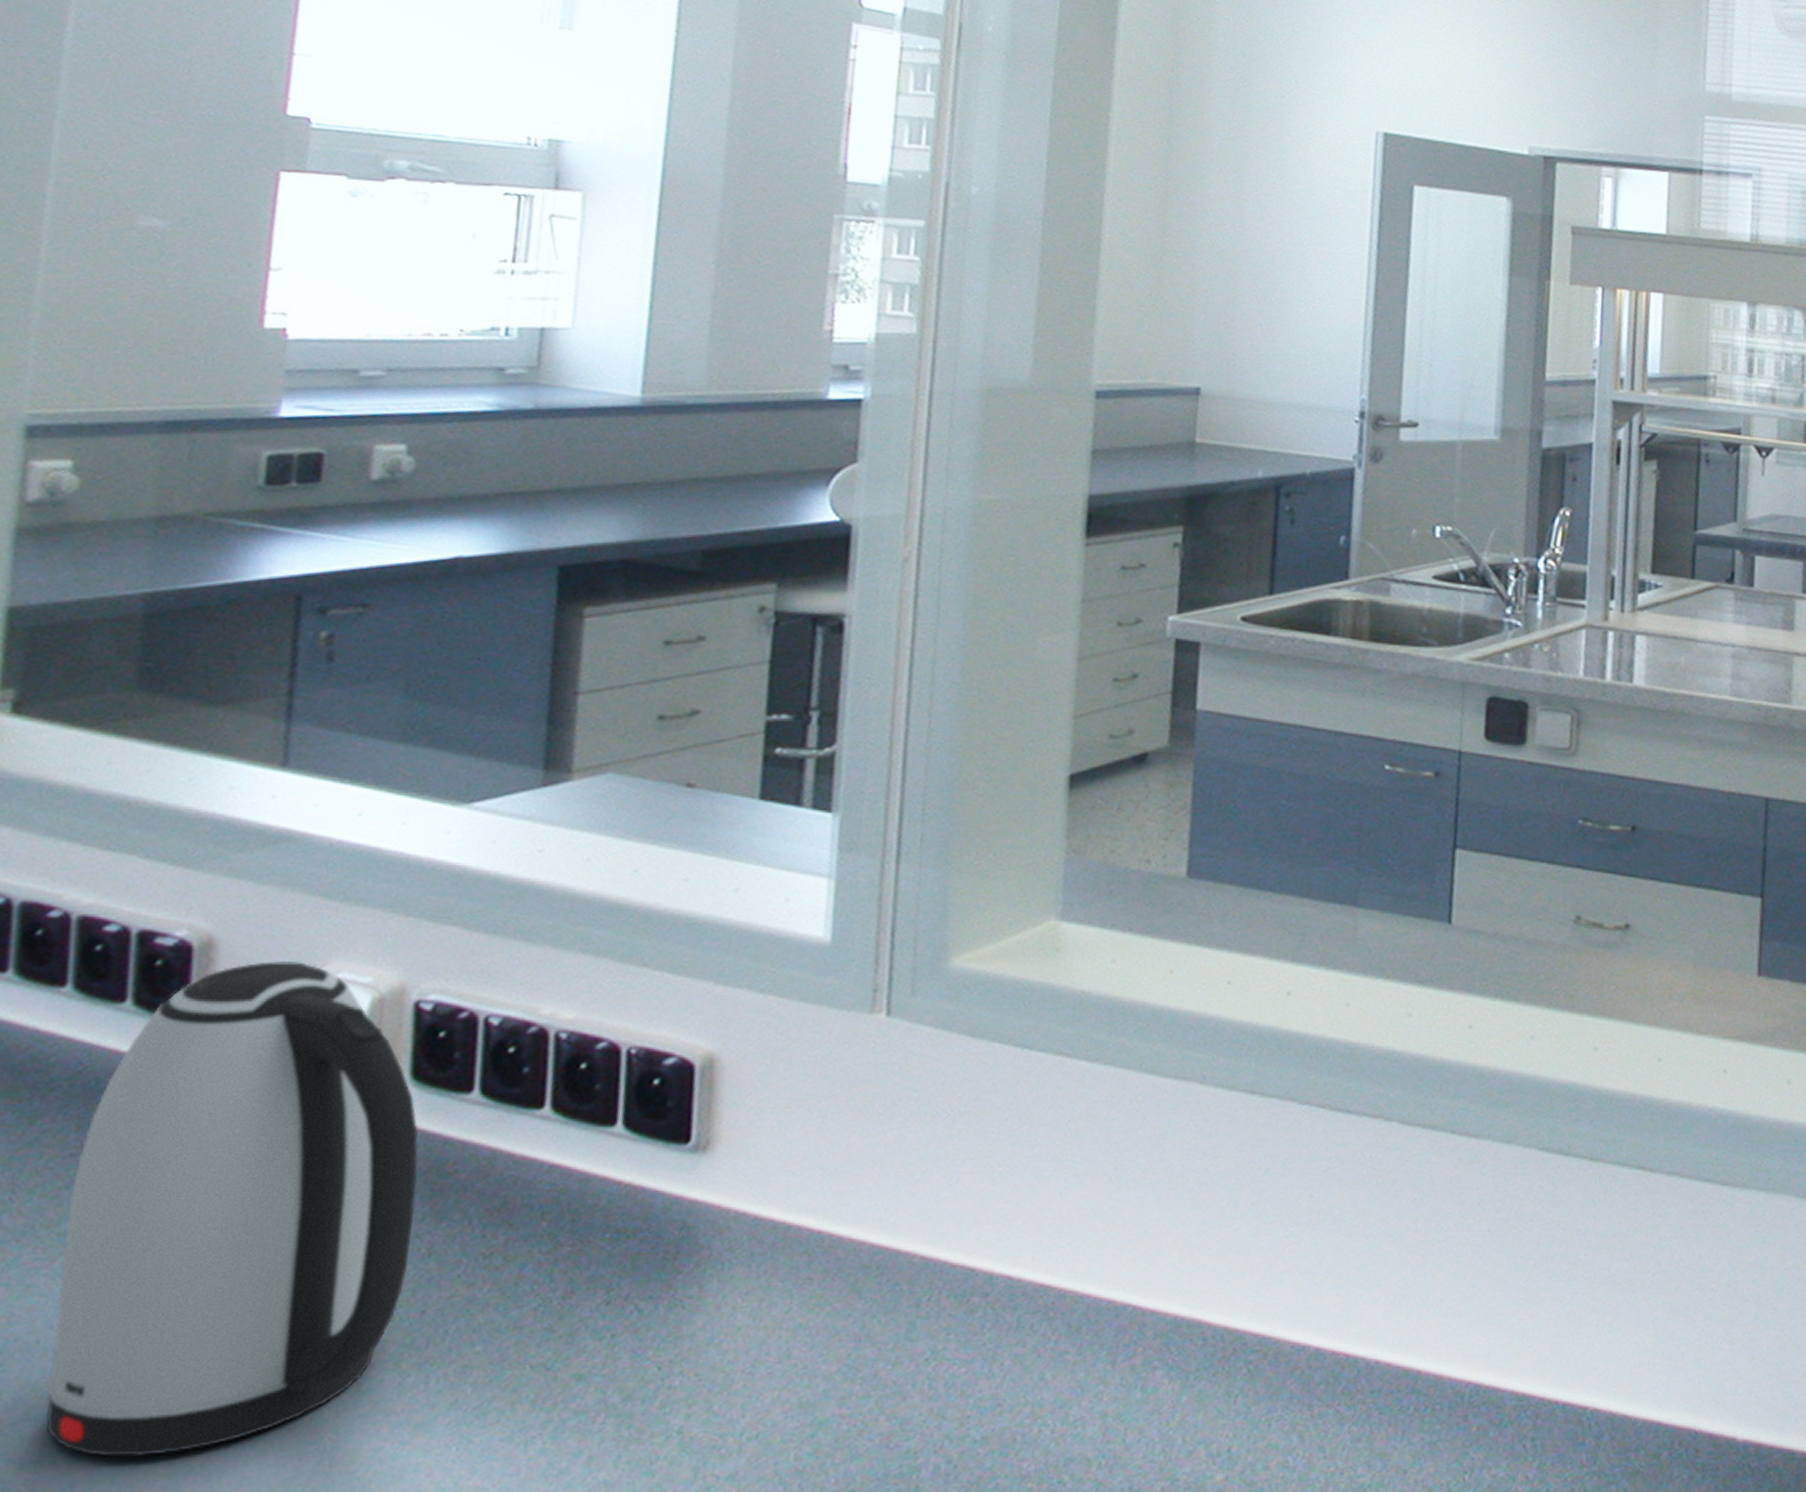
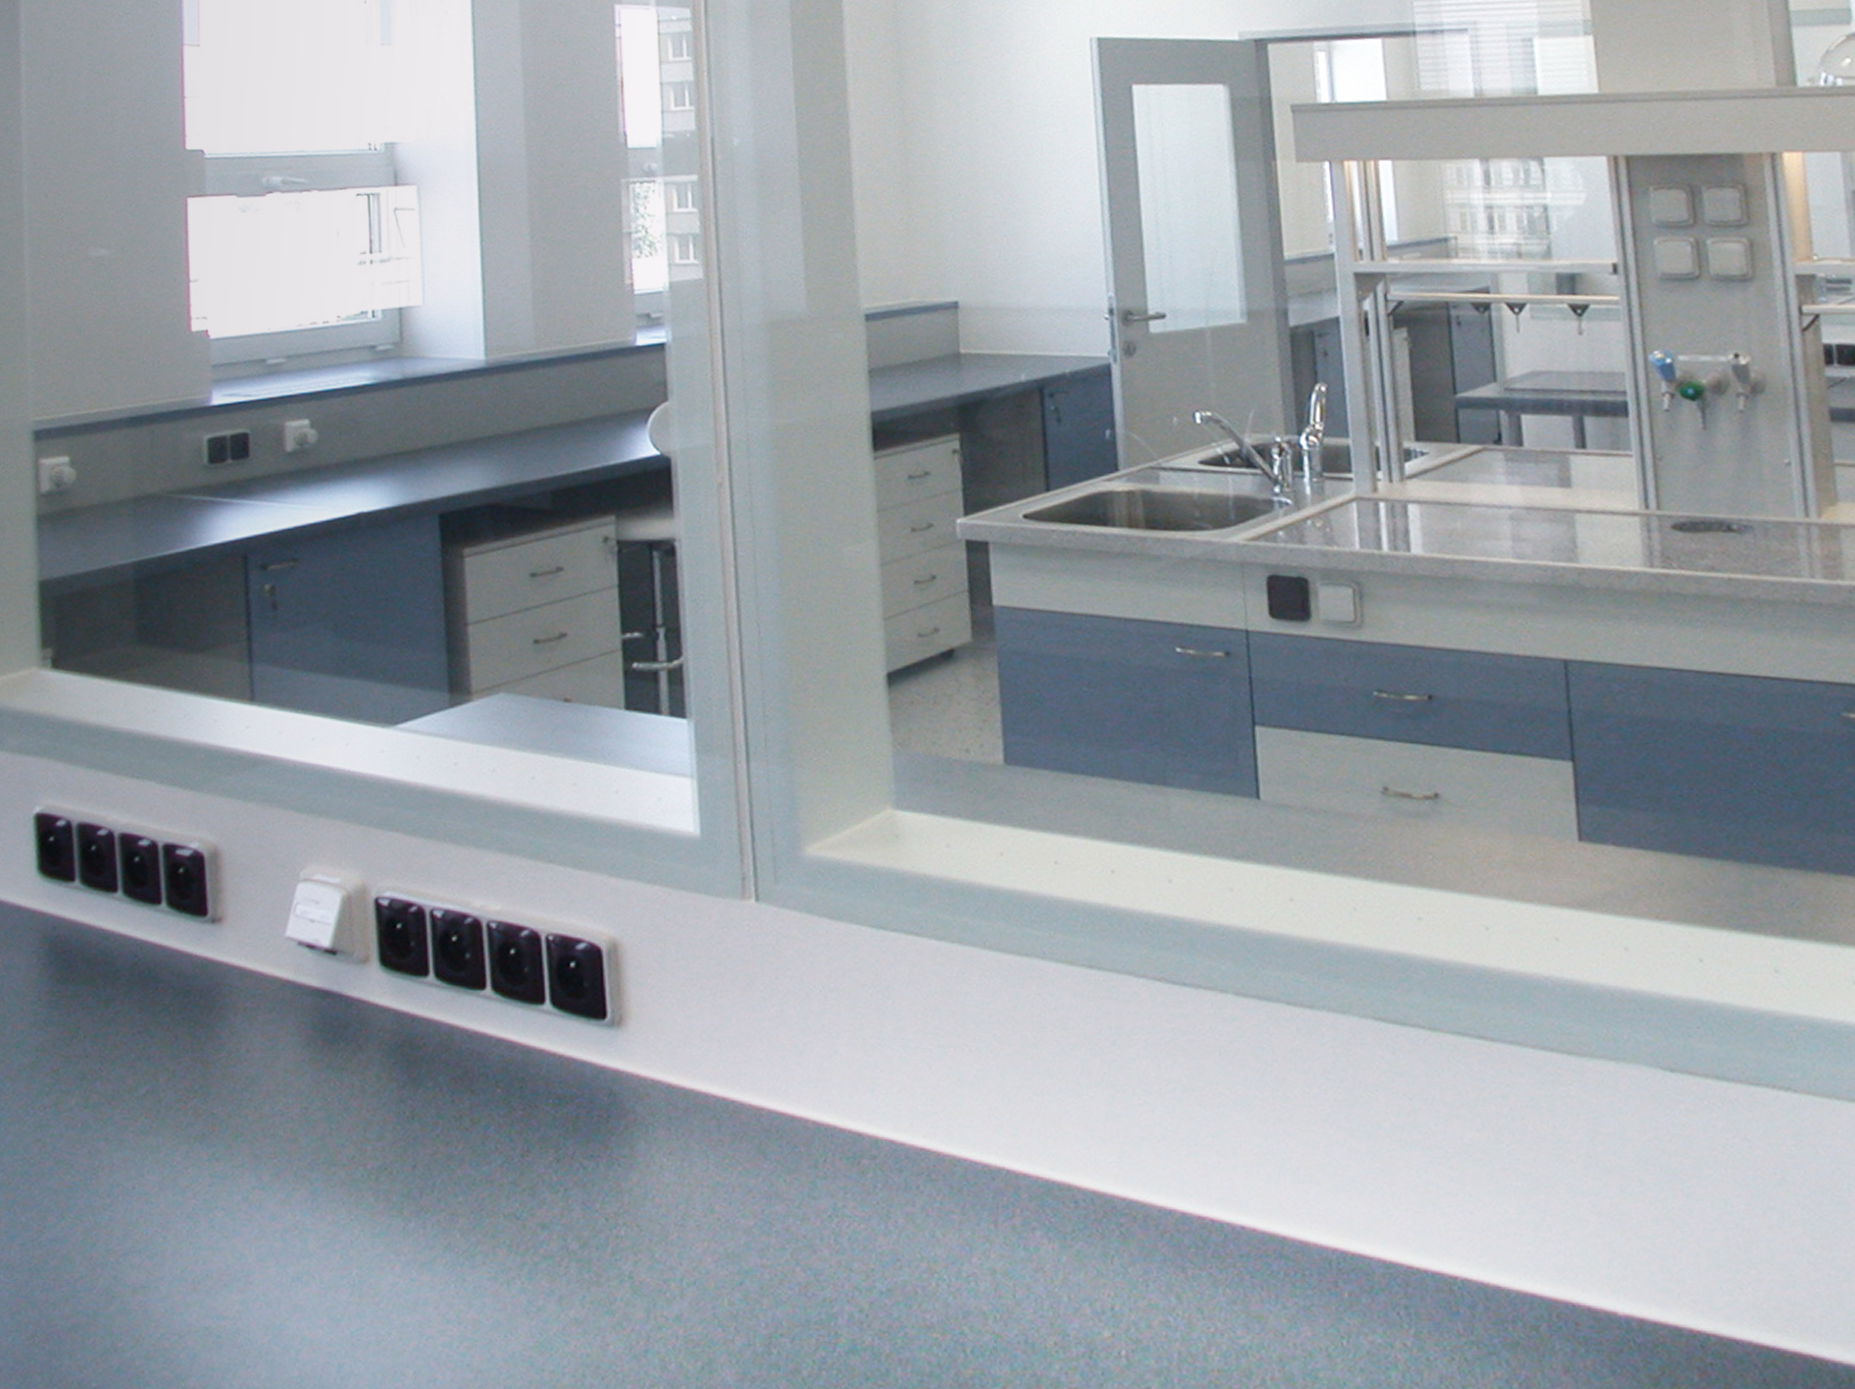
kettle: present [46,961,419,1457] -> none [142,866,398,1285]

